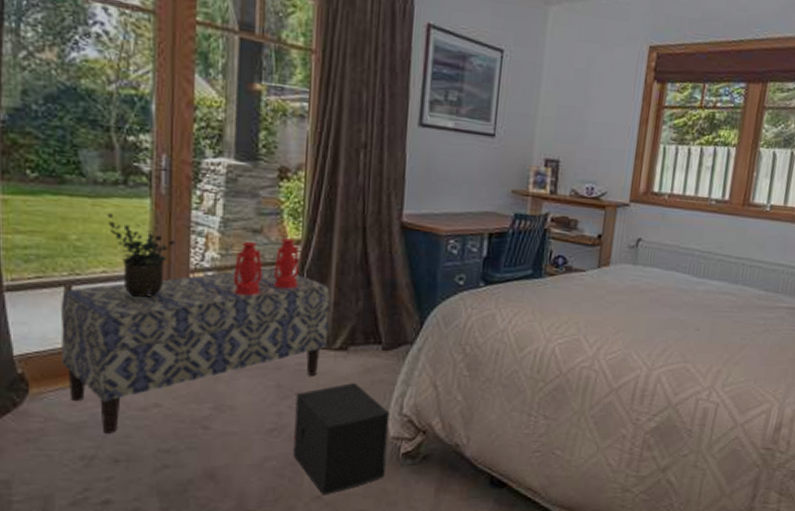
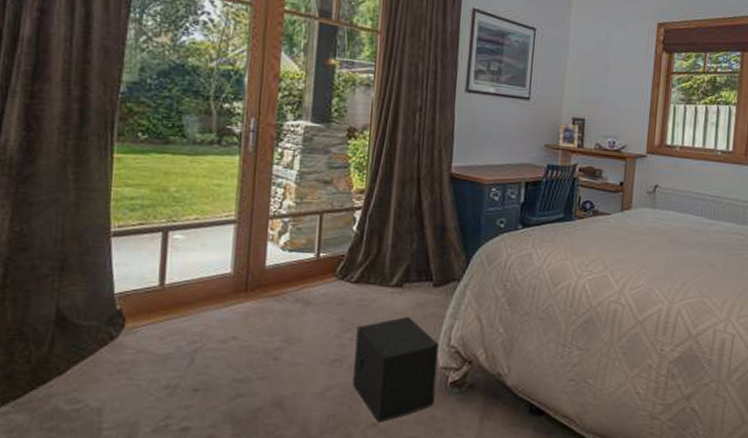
bench: present [60,267,330,434] -> none [155,214,388,364]
potted plant: present [107,212,176,299] -> none [202,168,259,242]
lantern: present [233,238,302,297] -> none [305,188,365,239]

